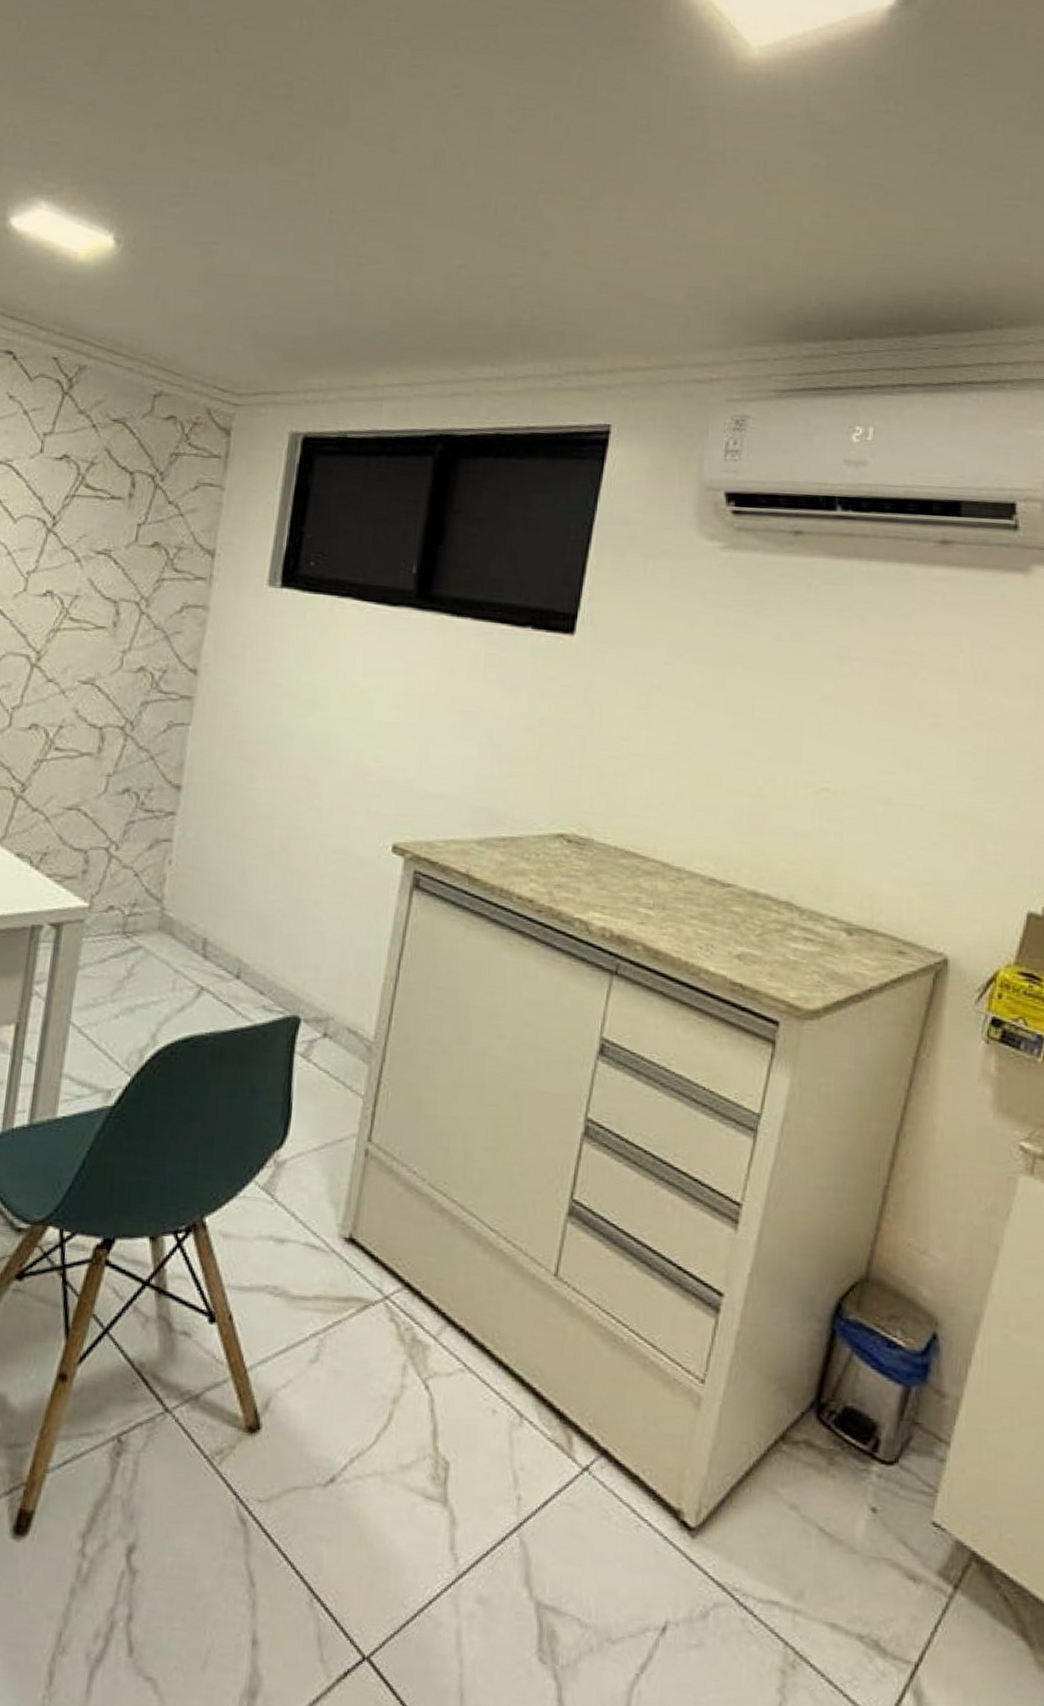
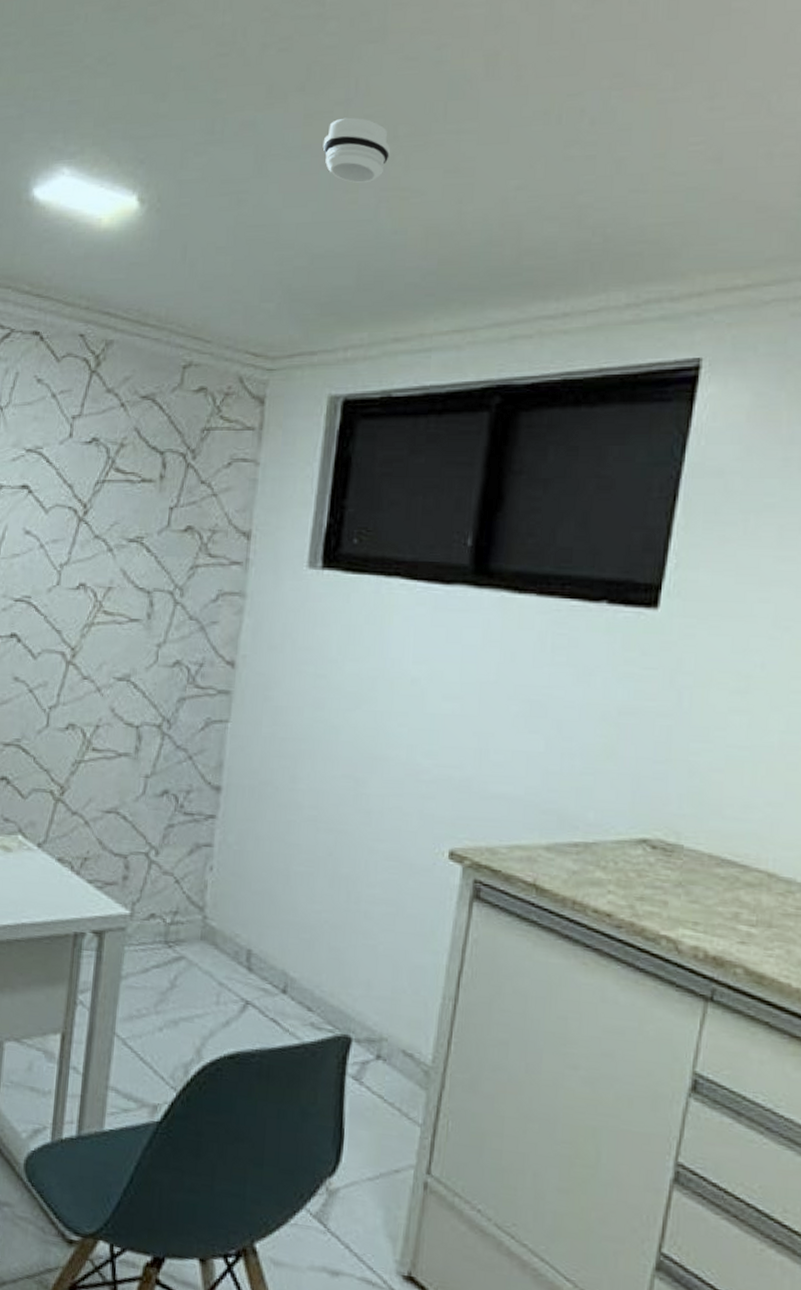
smoke detector: none [288,188,350,248] -> present [322,117,391,184]

